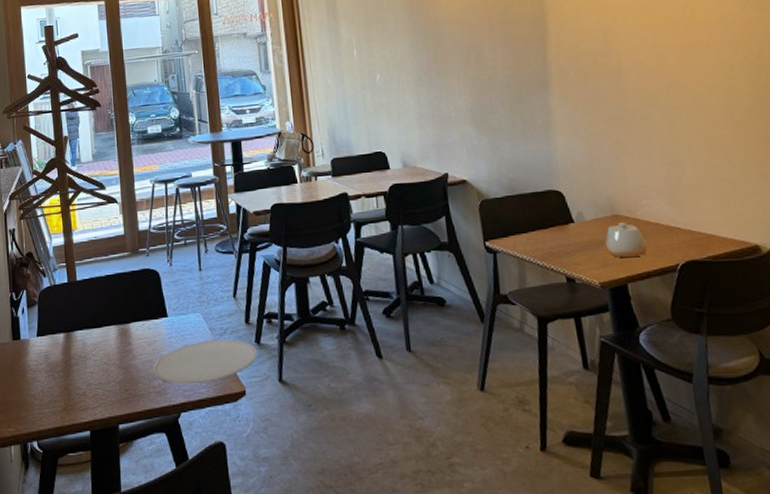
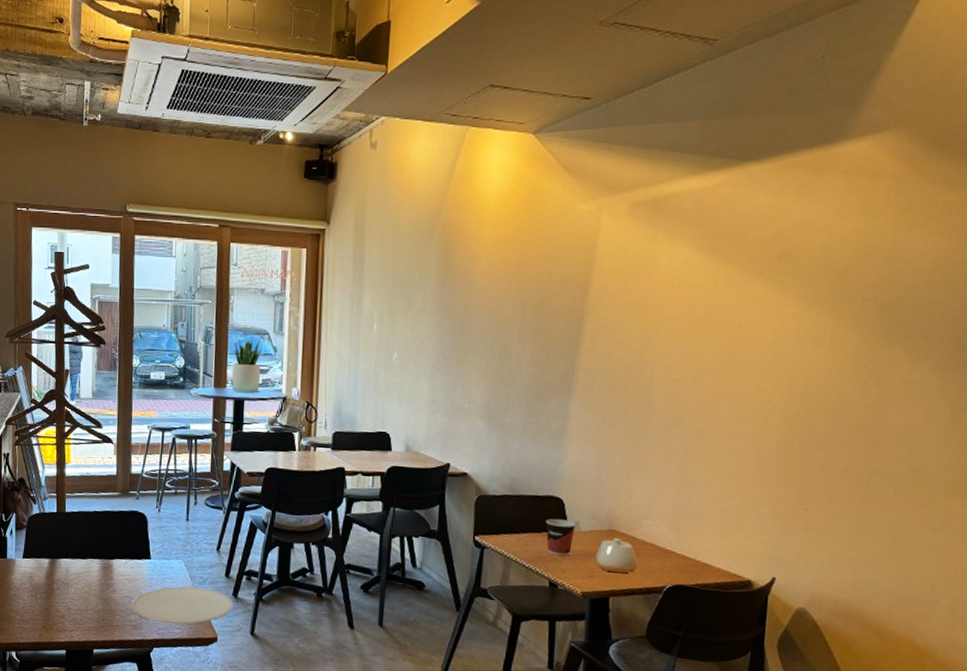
planter: none [225,78,254,135] -> present [231,337,262,393]
cup: none [550,212,581,249] -> present [546,519,577,556]

